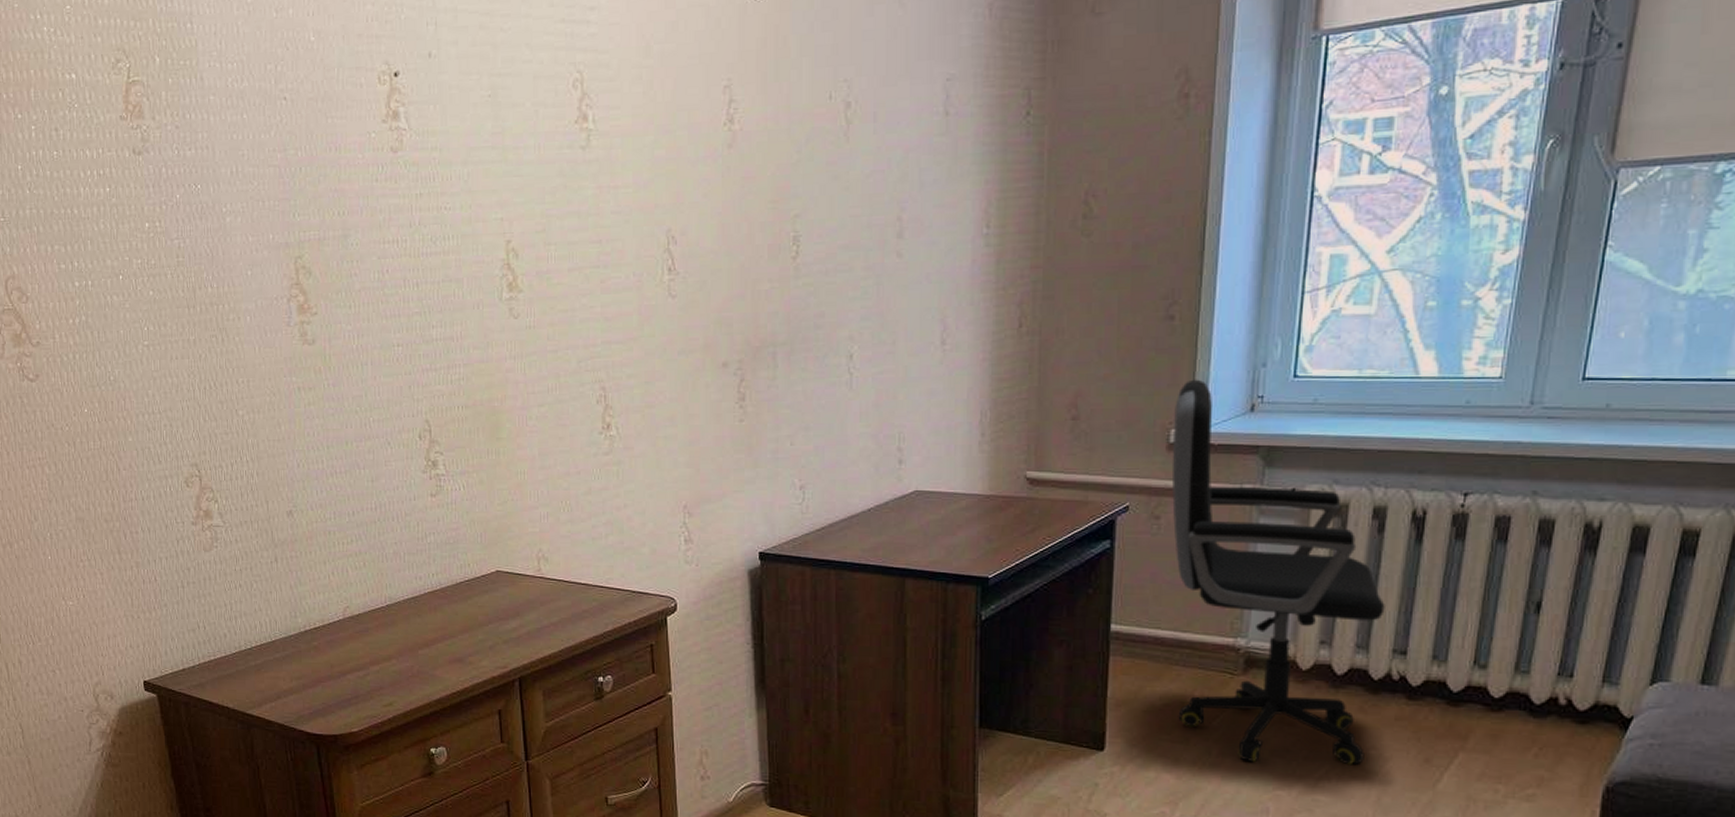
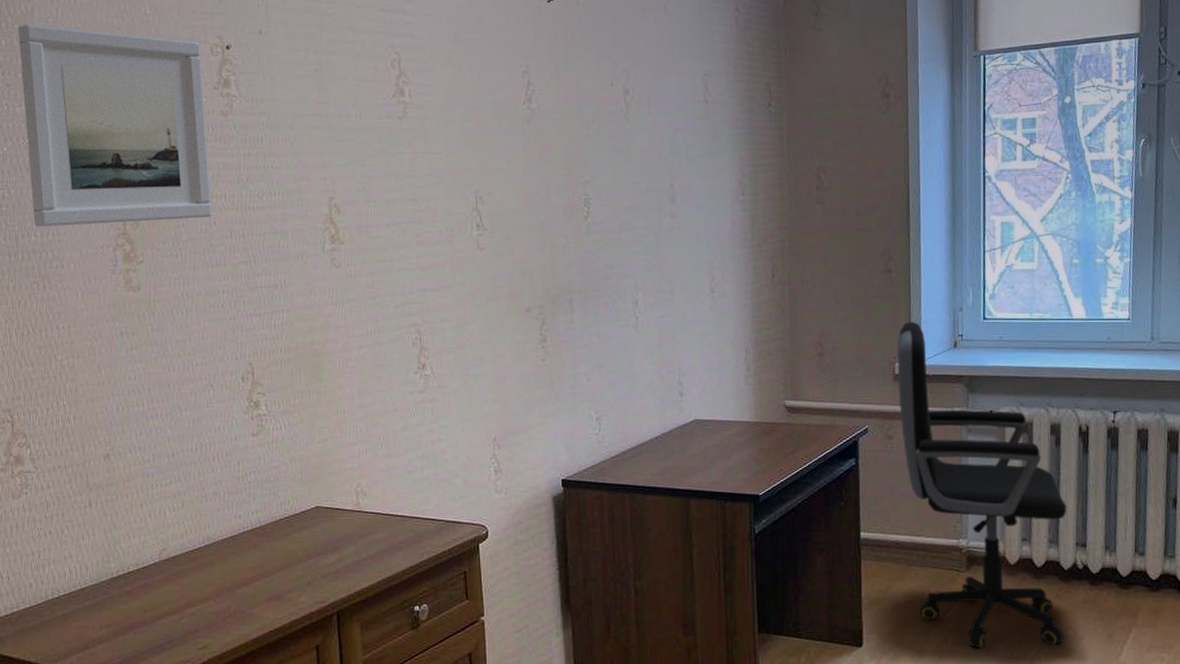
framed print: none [183,59,385,278] -> present [17,24,213,227]

